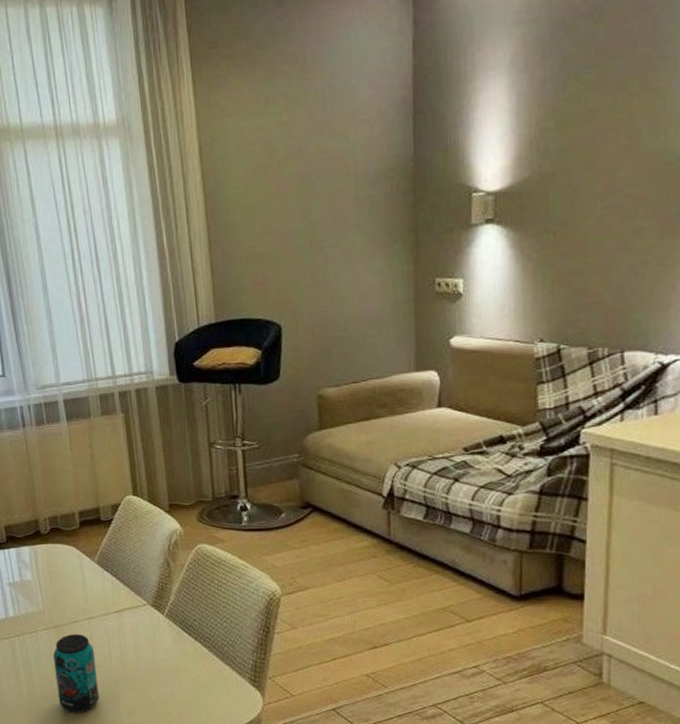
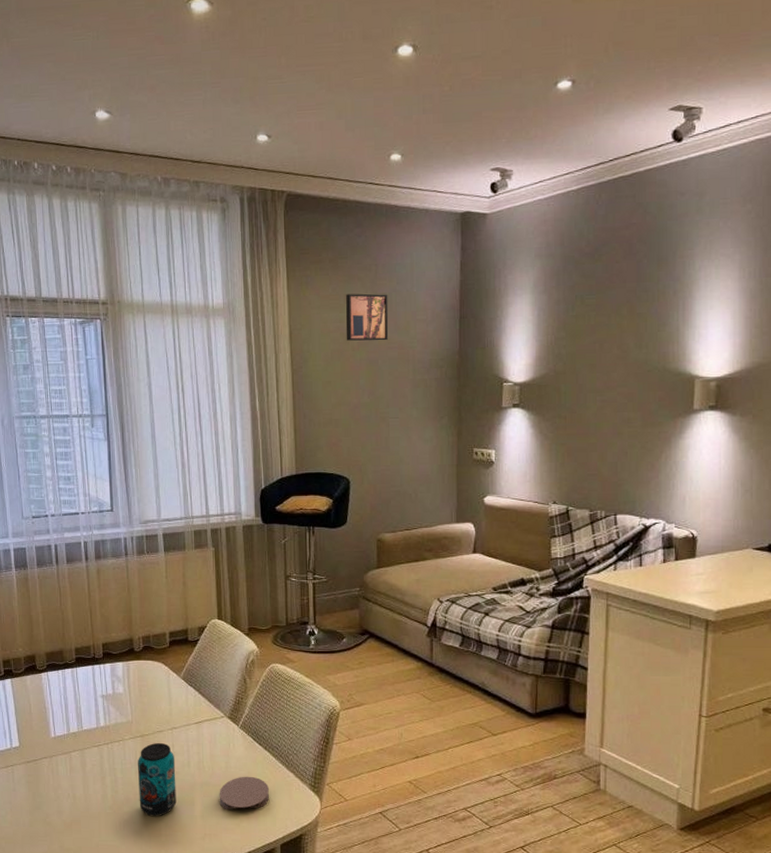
coaster: none [146,669,204,707] -> present [219,776,270,810]
wall art: none [267,90,322,154] -> present [345,293,389,341]

